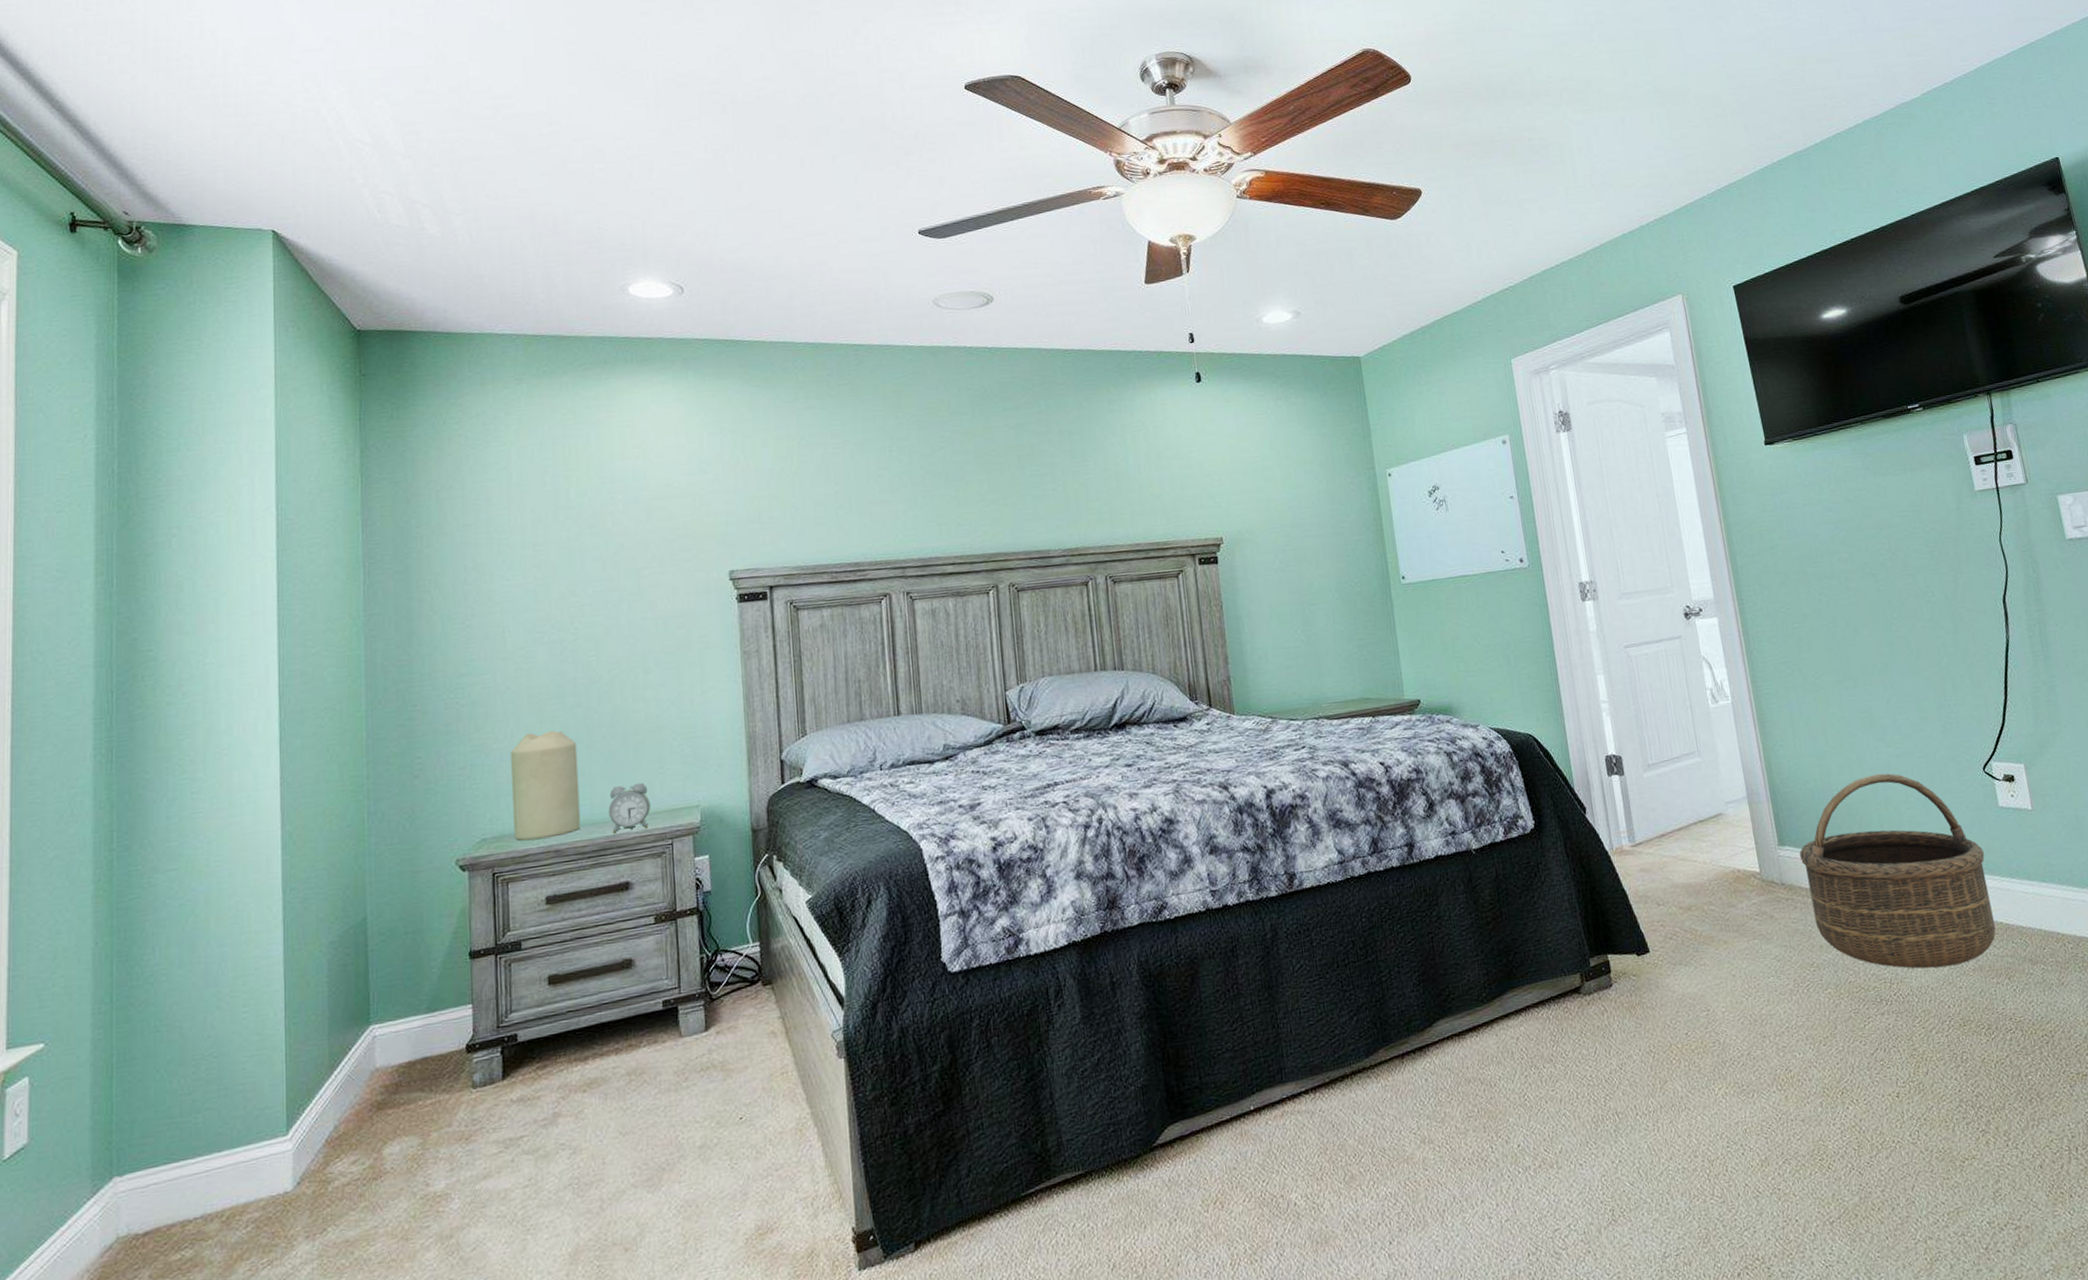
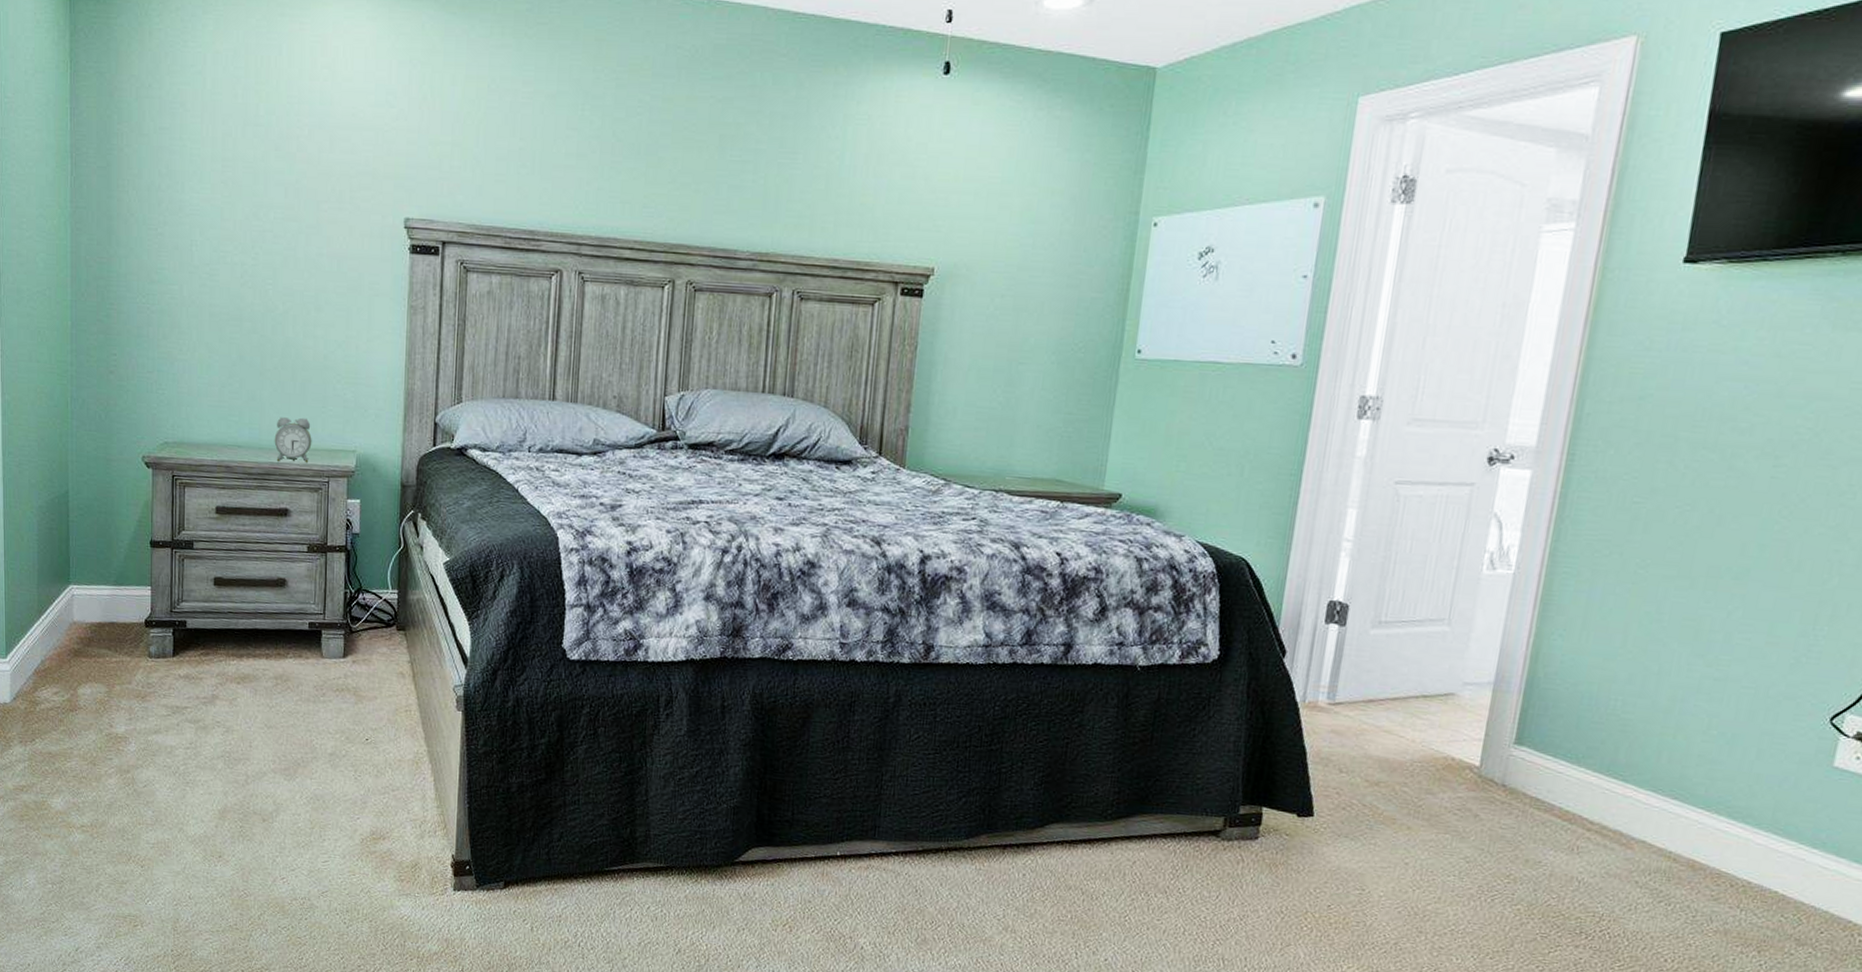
candle: present [510,731,581,841] -> none [191,350,251,454]
basket: present [1799,773,1996,969] -> none [1529,693,1789,922]

